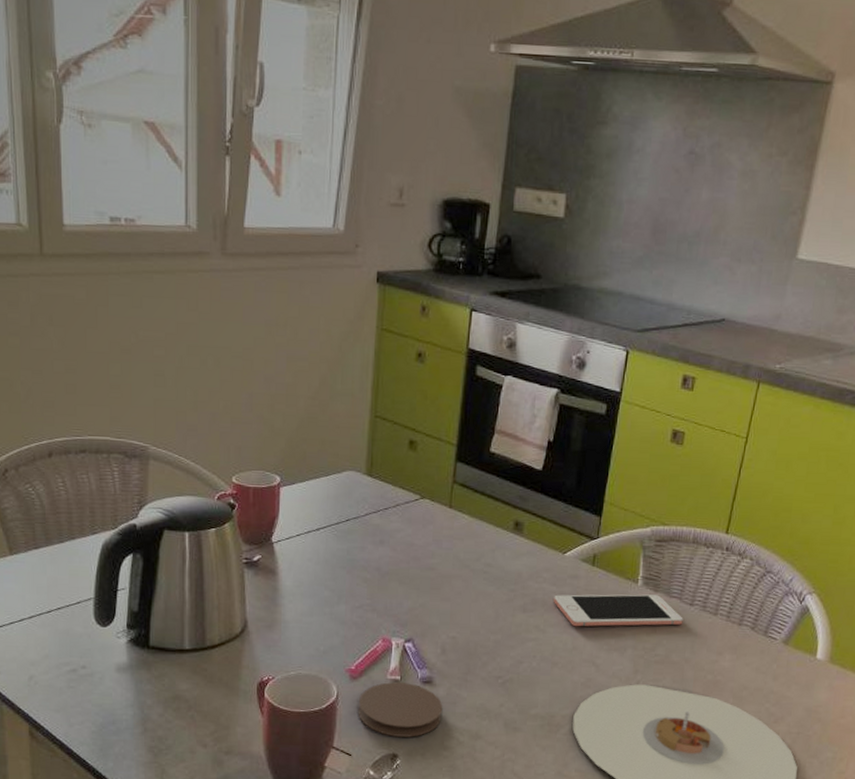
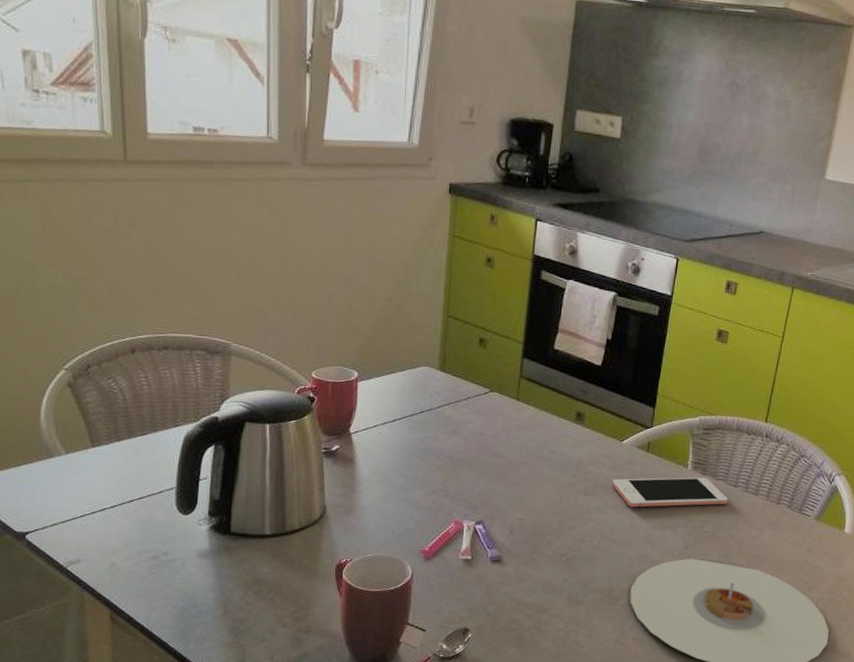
coaster: present [358,682,443,737] -> none [431,562,511,612]

